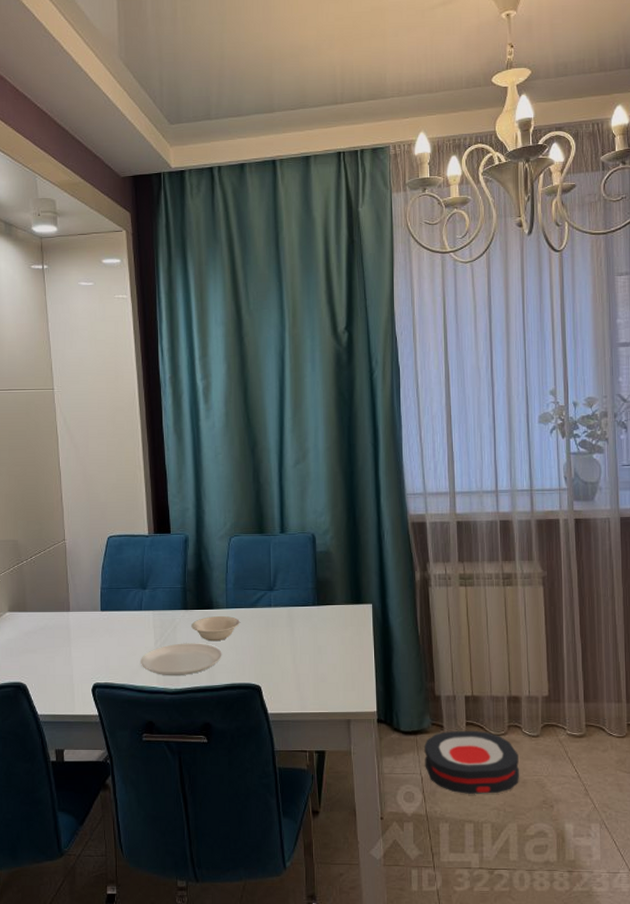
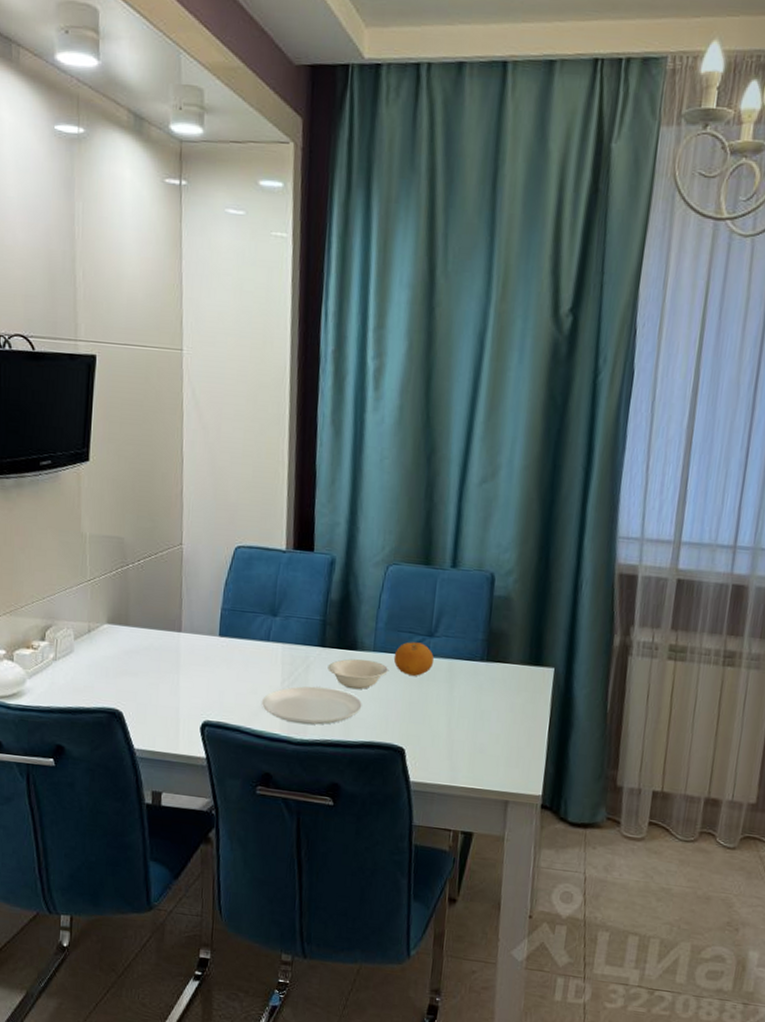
fruit: none [243,597,276,624] -> present [393,642,435,676]
robot vacuum: present [424,730,520,794] -> none [591,829,707,907]

